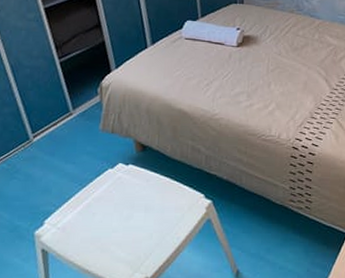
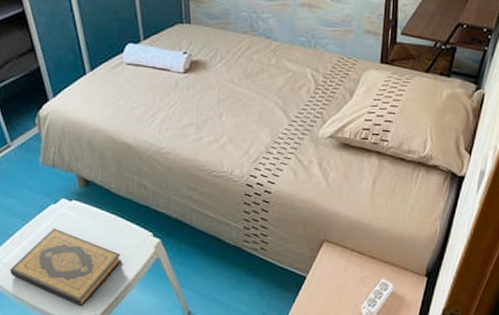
hardback book: none [63,192,174,269] -> present [9,228,122,307]

